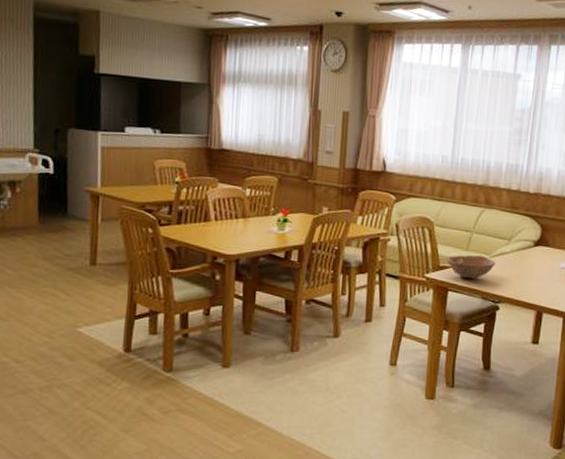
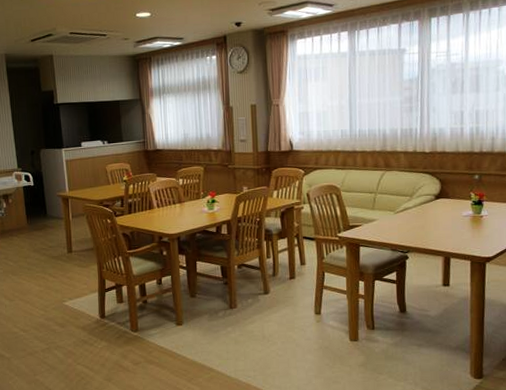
bowl: present [447,255,496,279] -> none [355,212,400,235]

